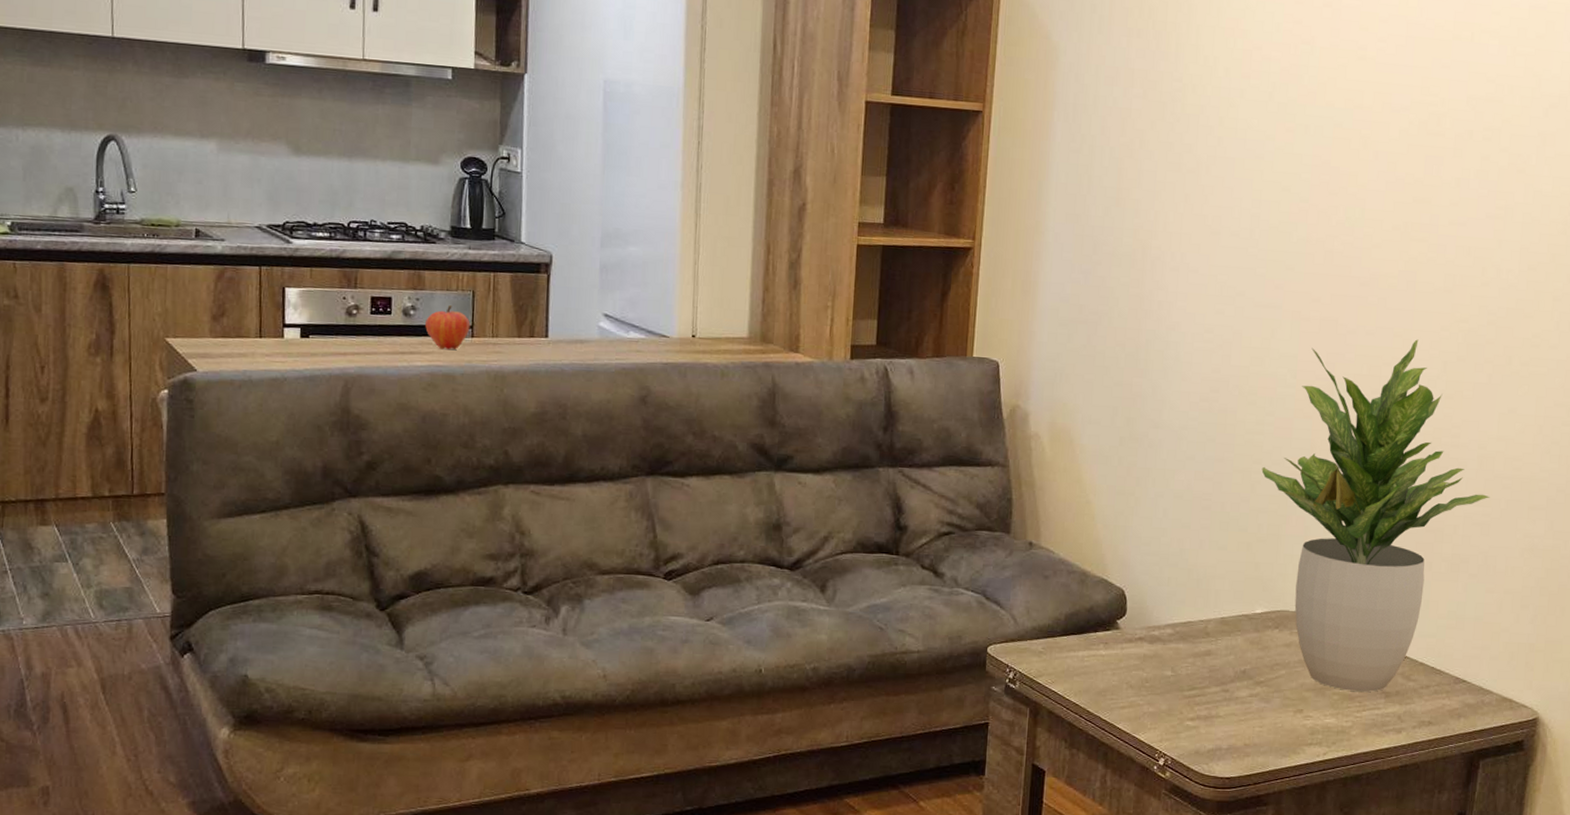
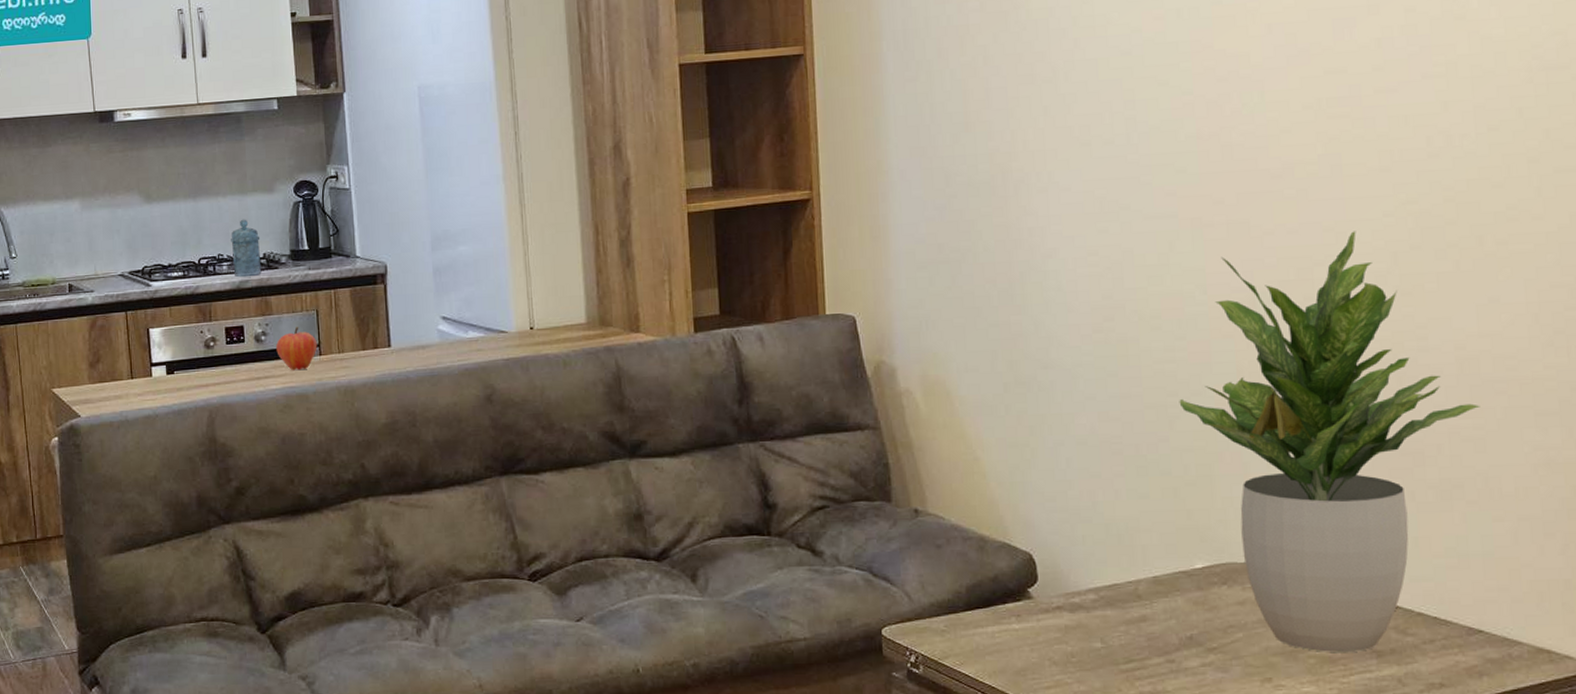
canister: none [386,187,419,249] -> present [231,219,262,278]

